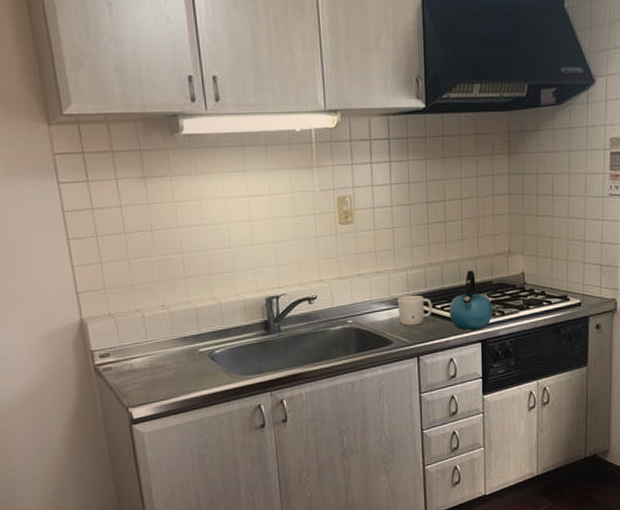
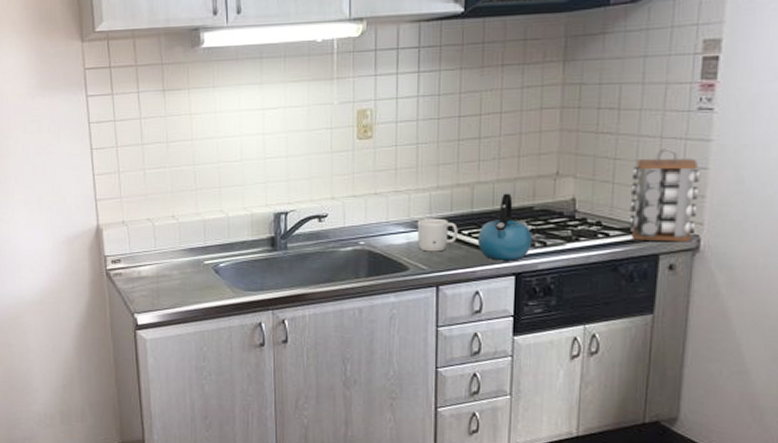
spice rack: none [565,228,614,306] -> present [629,148,701,242]

